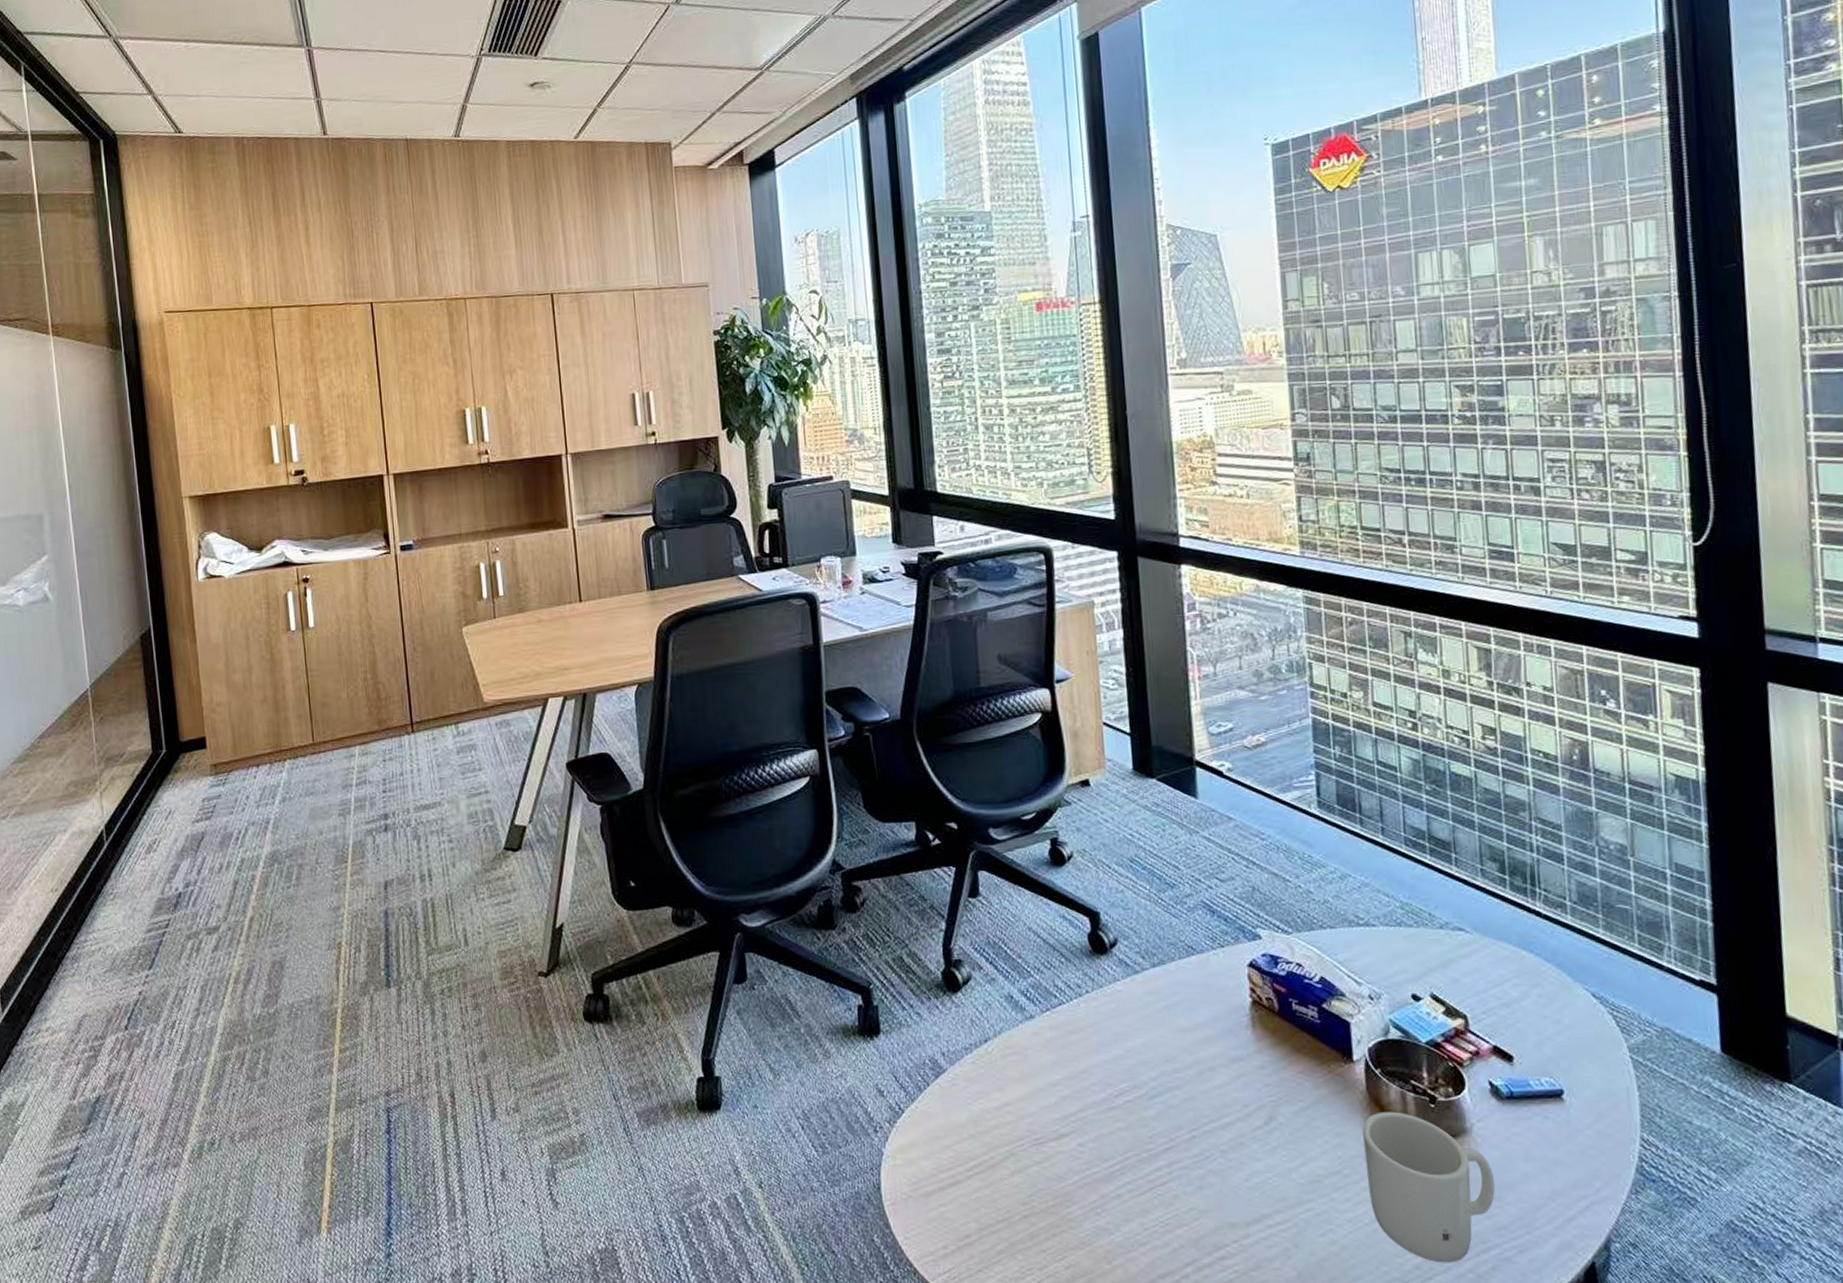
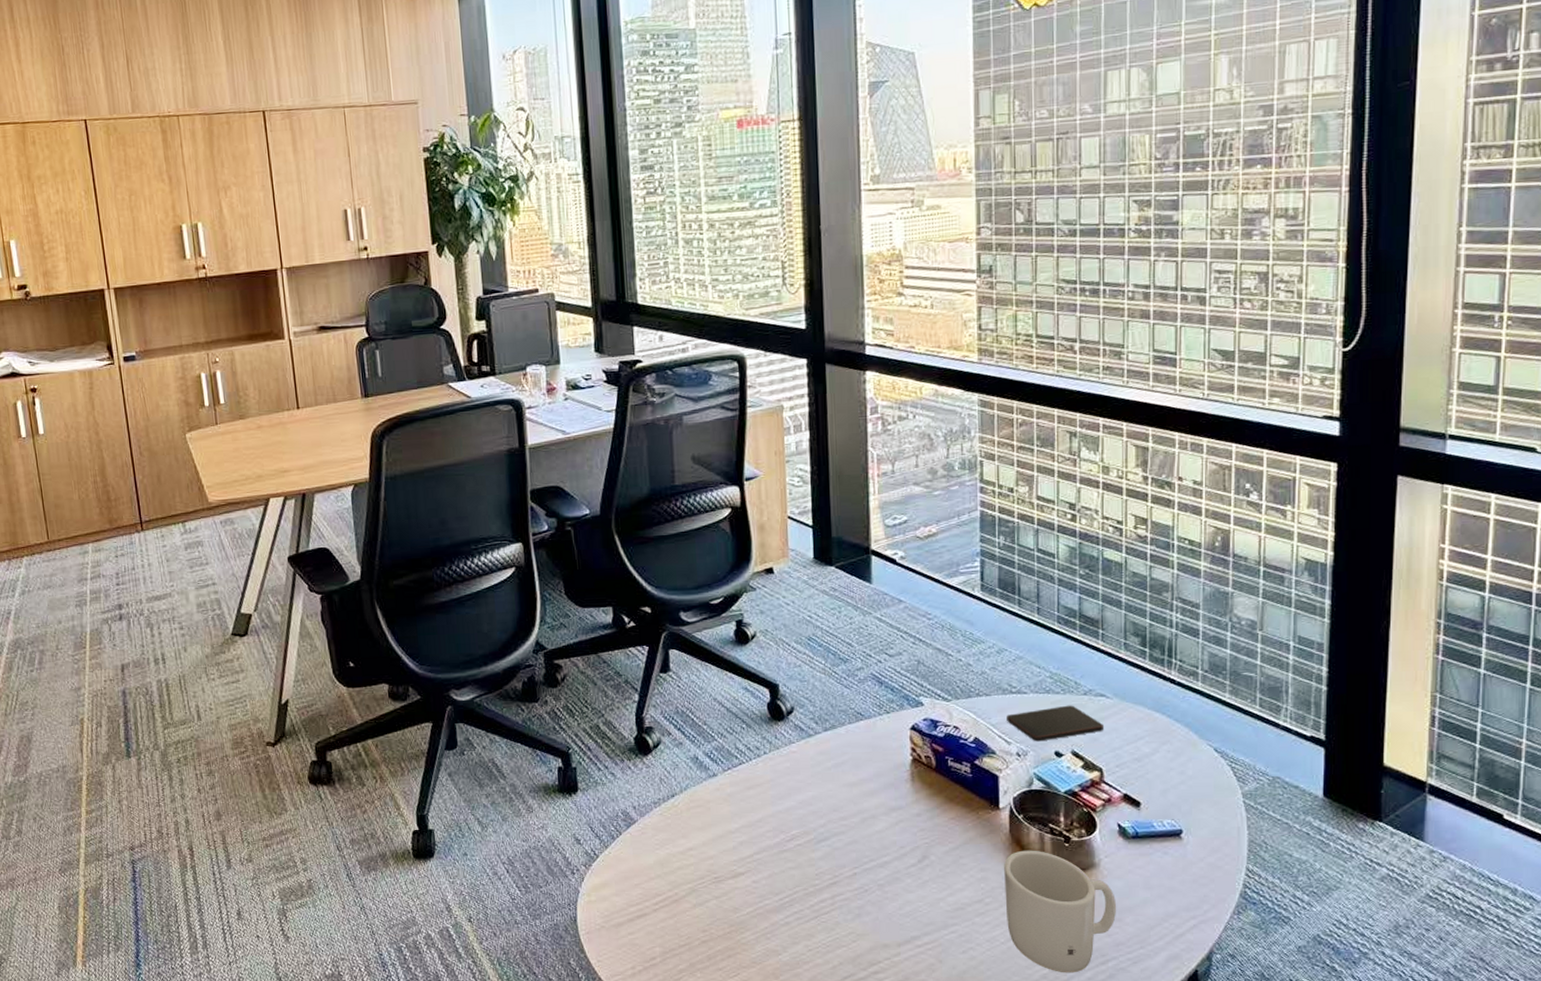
phone: none [1355,940,1466,983] -> present [1007,705,1105,742]

